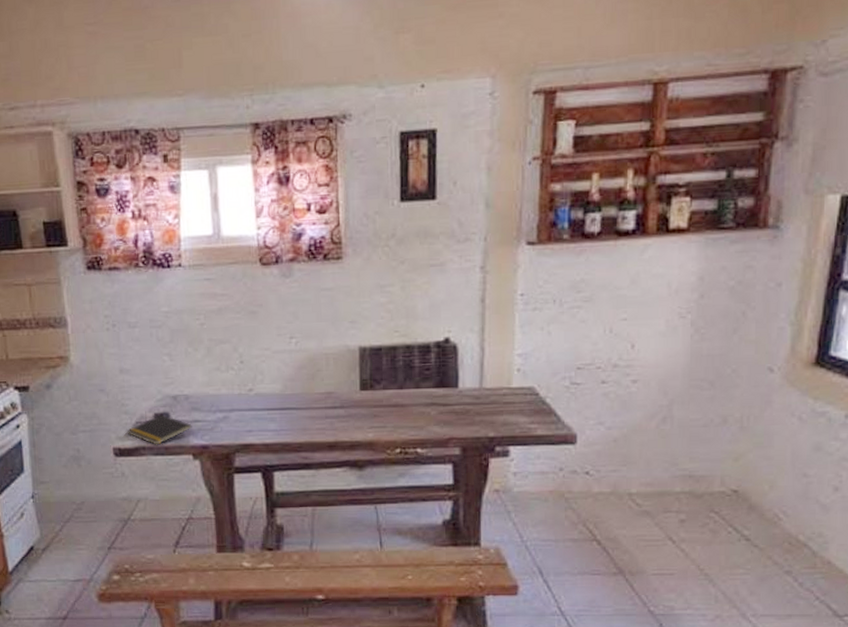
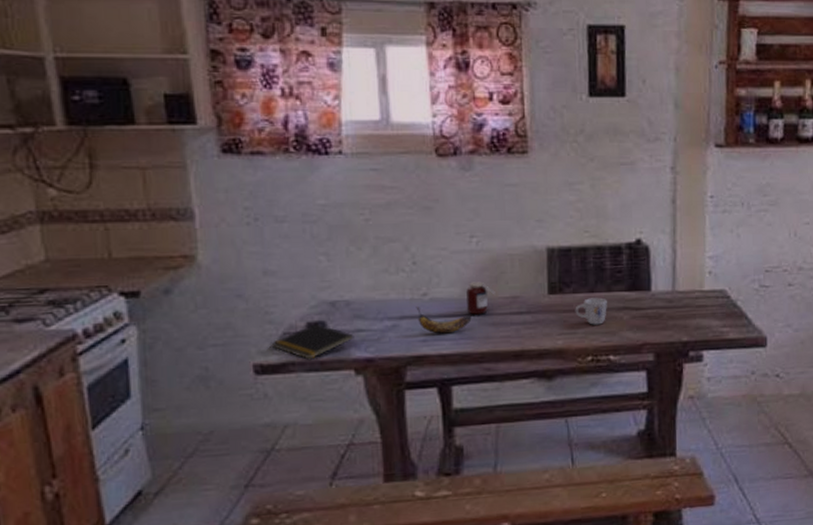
banana: none [243,401,291,425] -> present [416,307,472,334]
jar: none [286,378,312,409] -> present [466,281,495,315]
mug: none [384,394,415,420] -> present [575,297,607,325]

